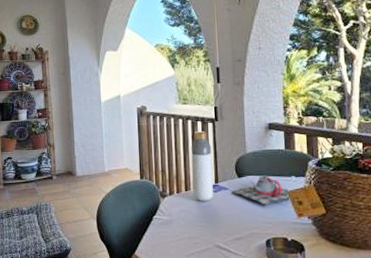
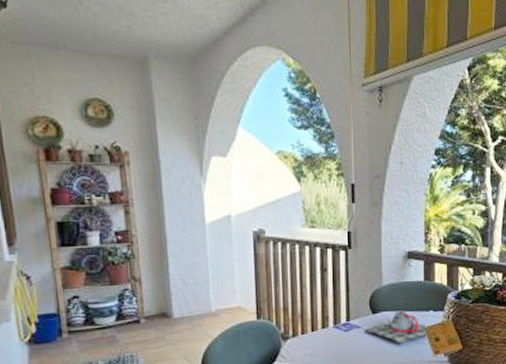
bottle: present [191,130,213,201] -> none [319,259,344,342]

